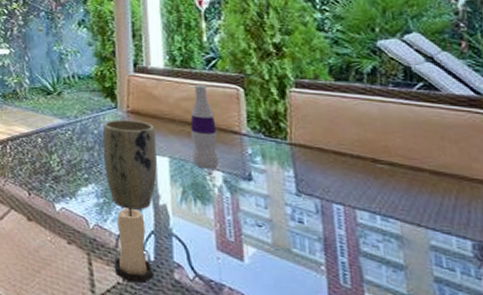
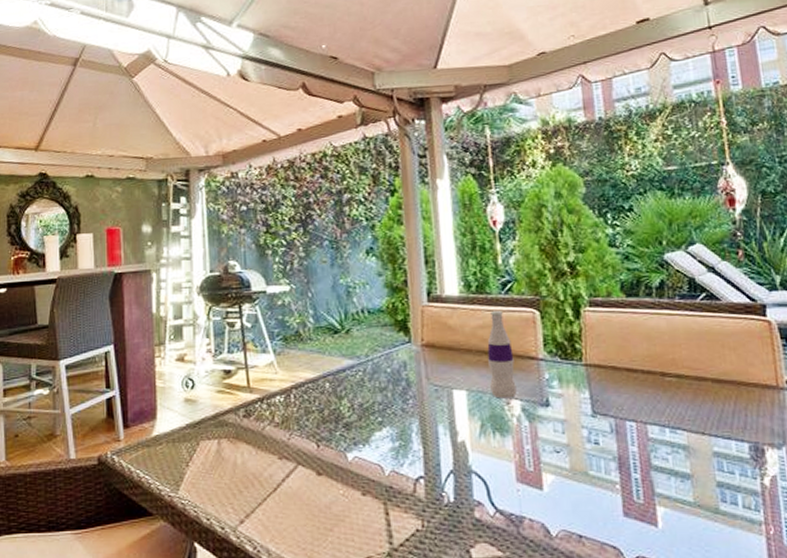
plant pot: present [102,120,157,210] -> none [396,354,455,450]
candle: present [114,206,153,283] -> none [412,447,454,526]

